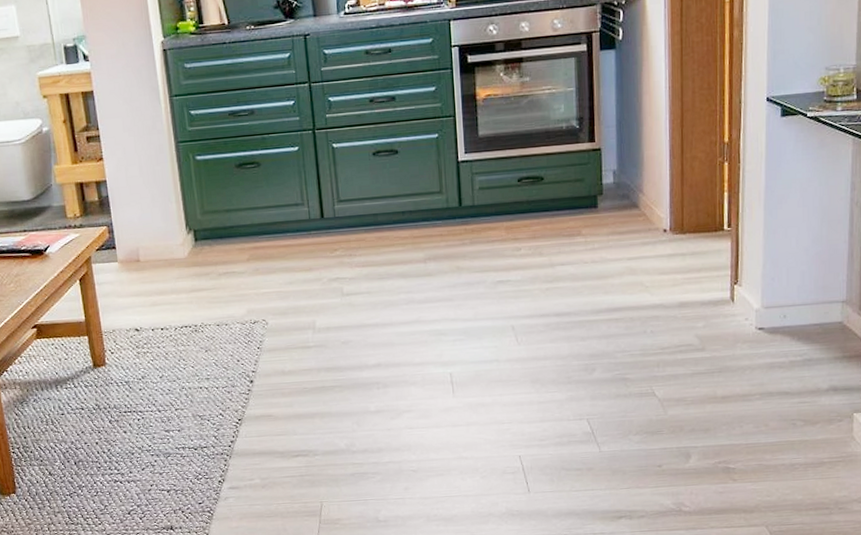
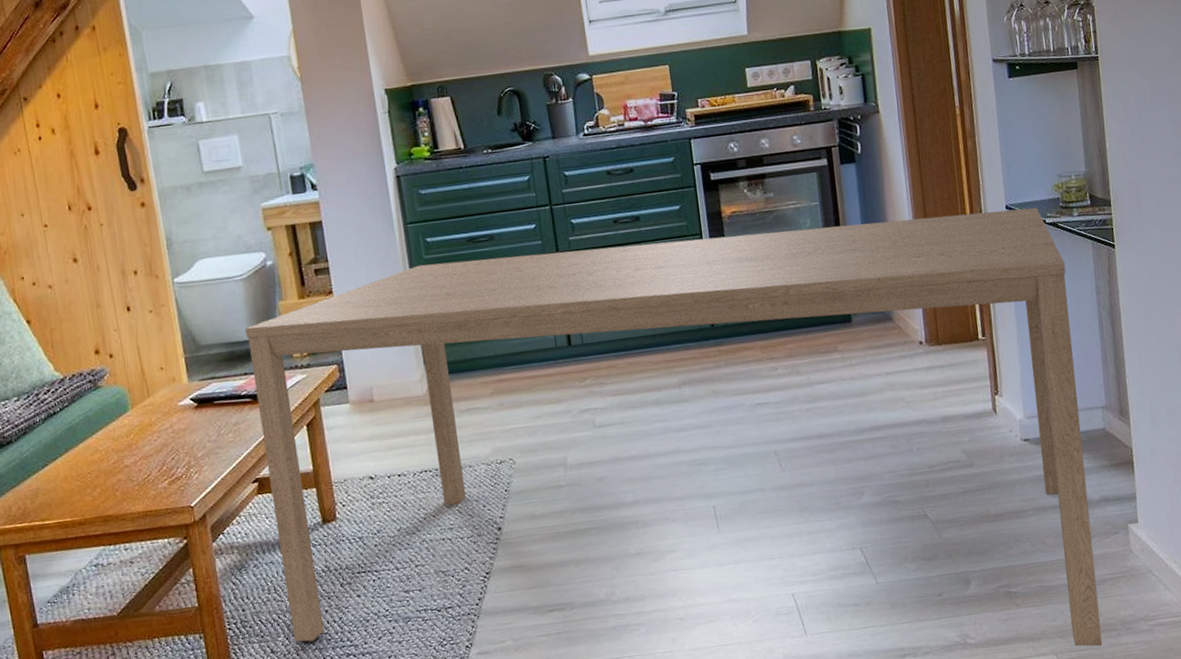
dining table: none [24,100,822,522] -> present [245,207,1103,647]

